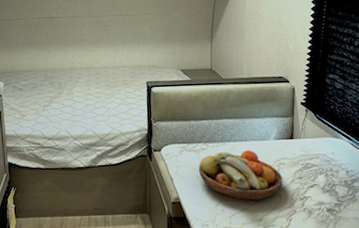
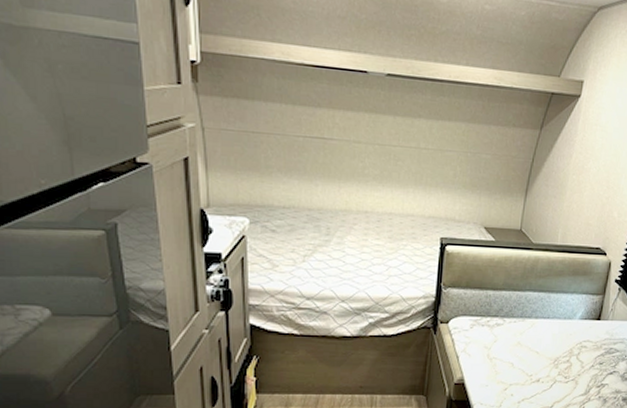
fruit bowl: present [198,150,283,201] -> none [490,329,582,386]

